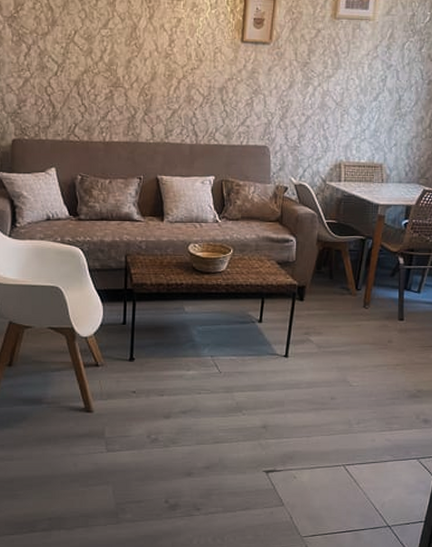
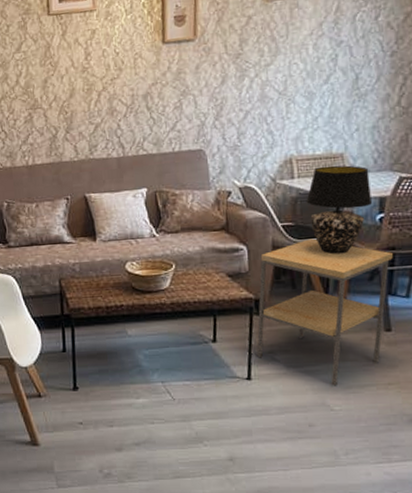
side table: none [295,236,411,365] -> present [257,238,393,386]
table lamp: none [348,173,401,252] -> present [306,165,373,255]

